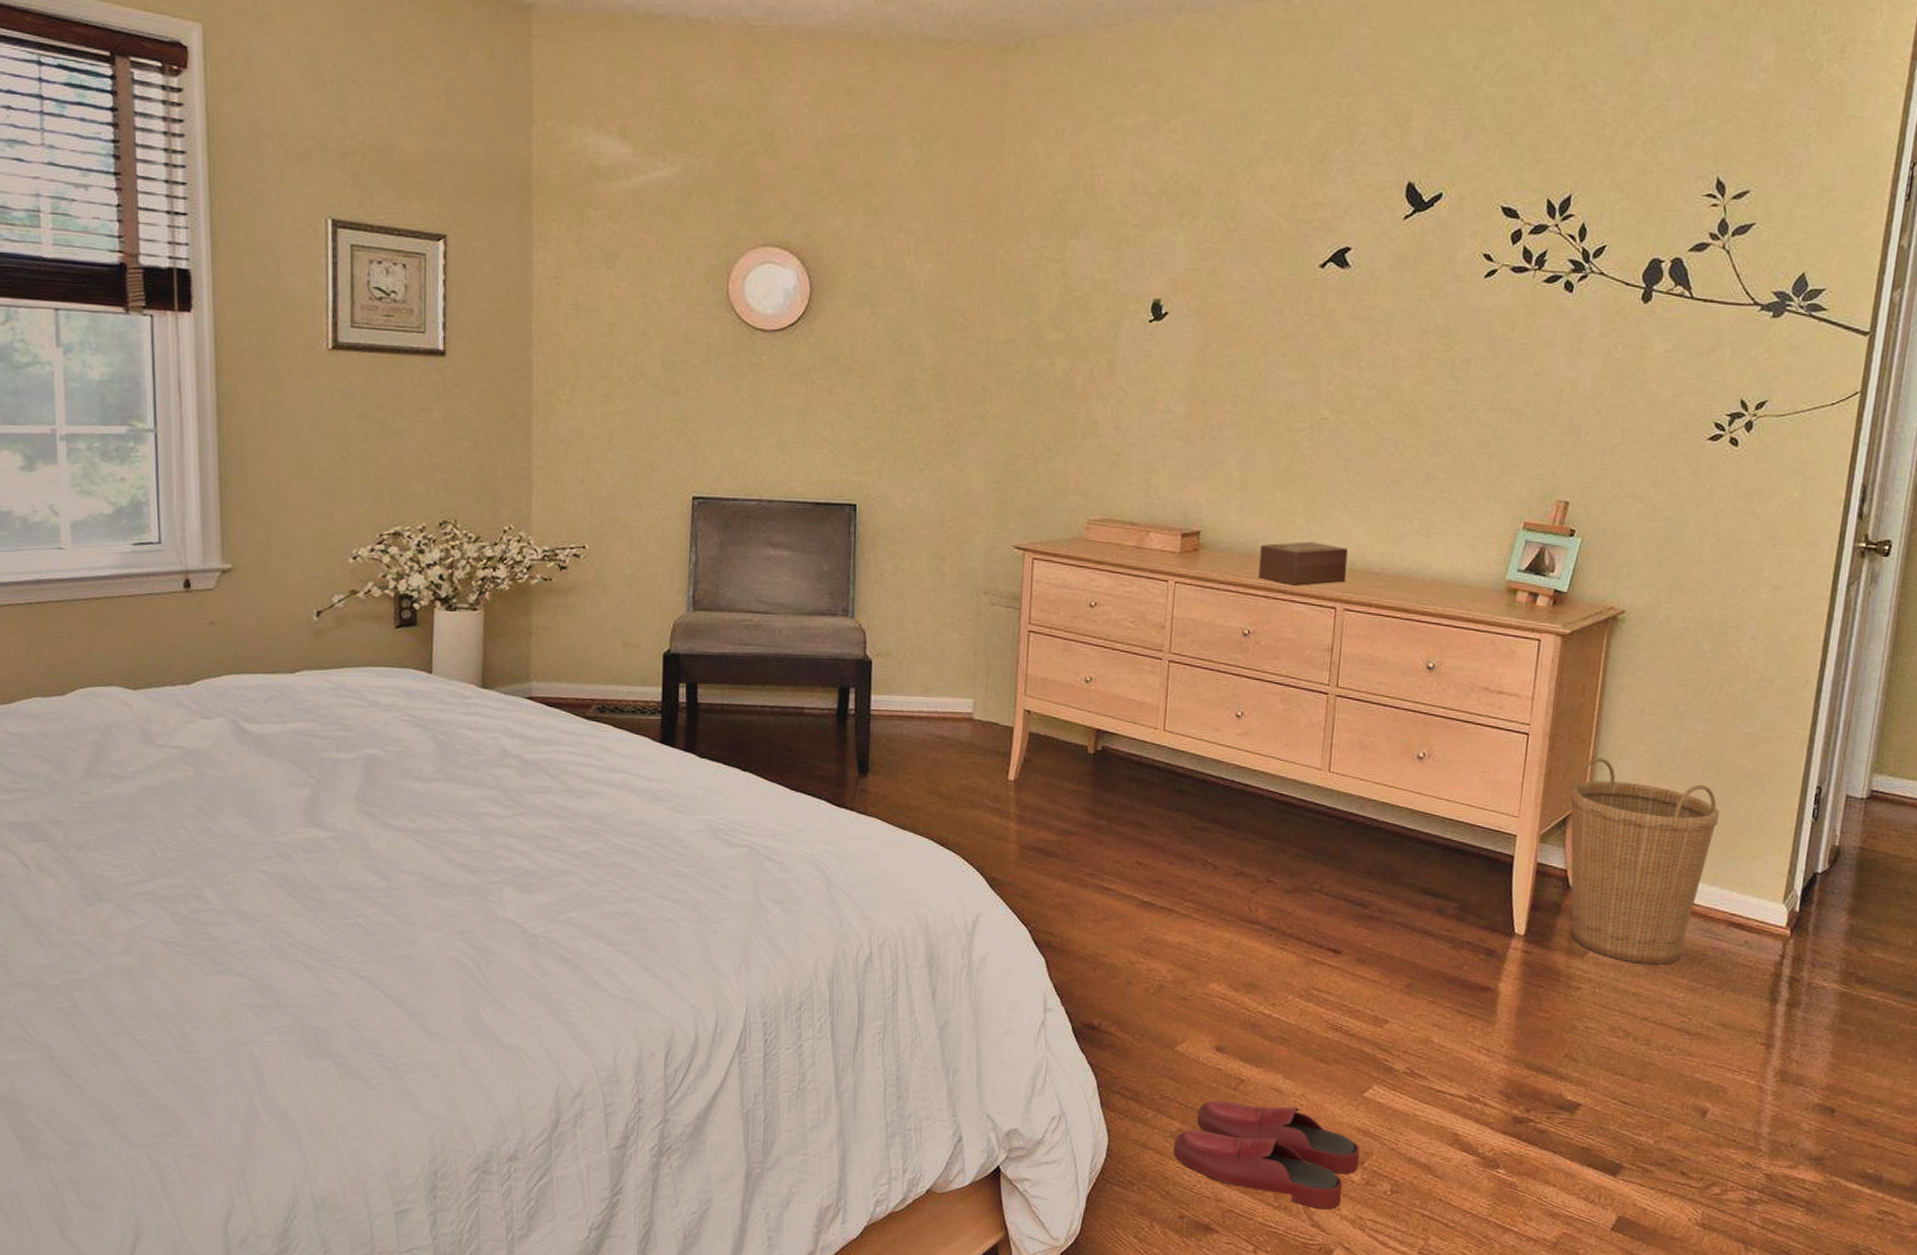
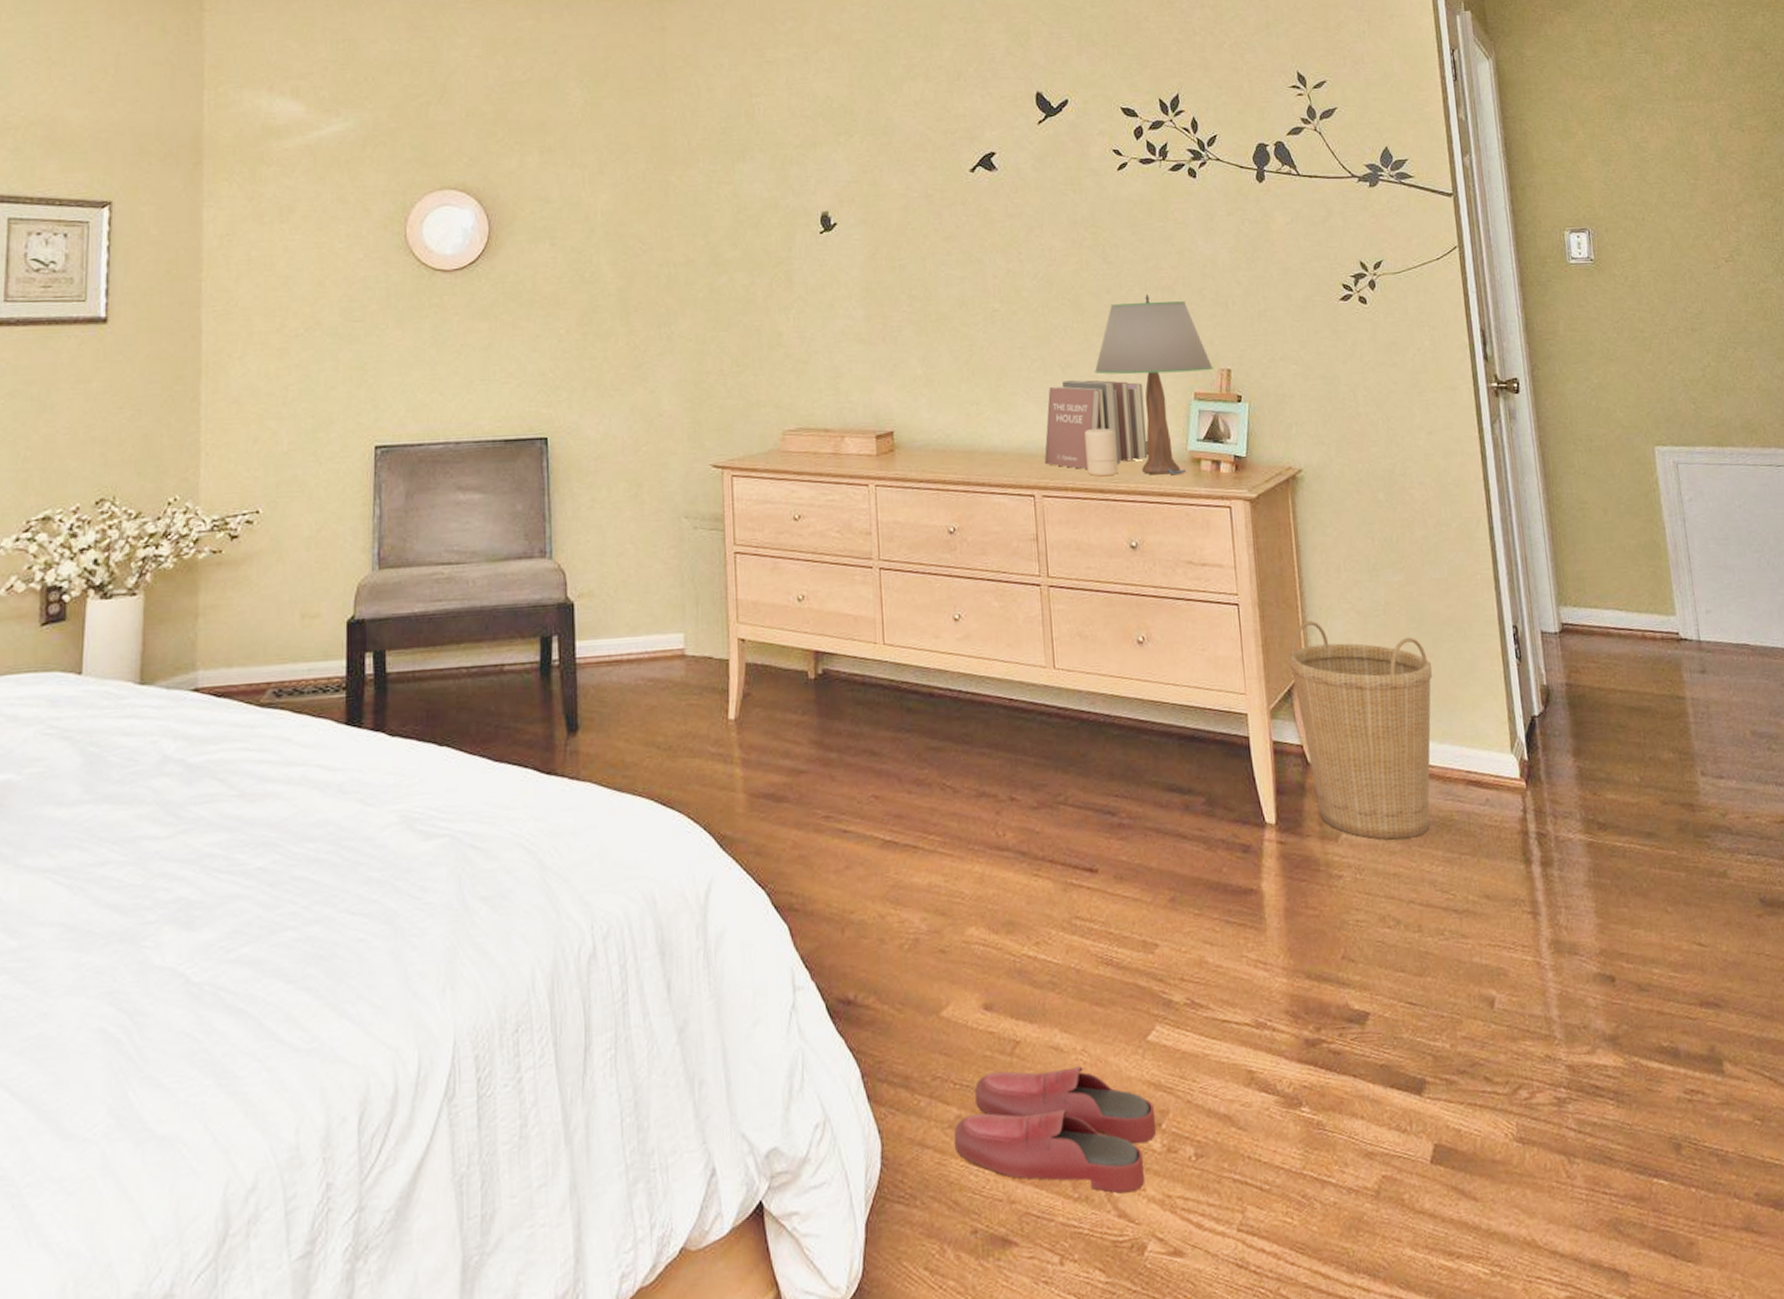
jewelry box: present [1258,542,1348,586] -> none [954,431,1039,478]
books: none [1351,497,1470,587] -> present [1044,380,1148,469]
candle: none [1395,548,1432,597] -> present [1084,427,1118,477]
table lamp: none [1419,415,1550,603] -> present [1094,294,1213,476]

